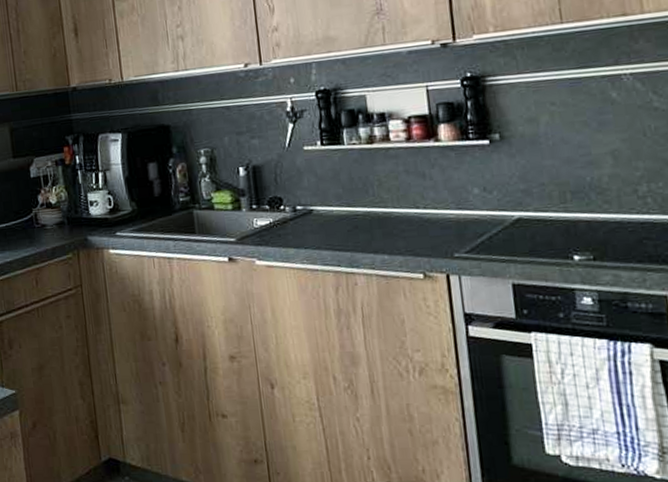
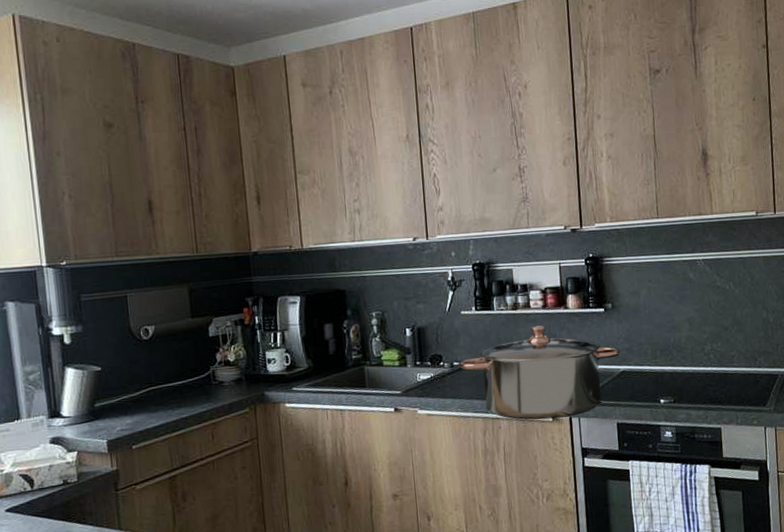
cooking pot: none [302,162,515,277] -> present [458,325,621,420]

